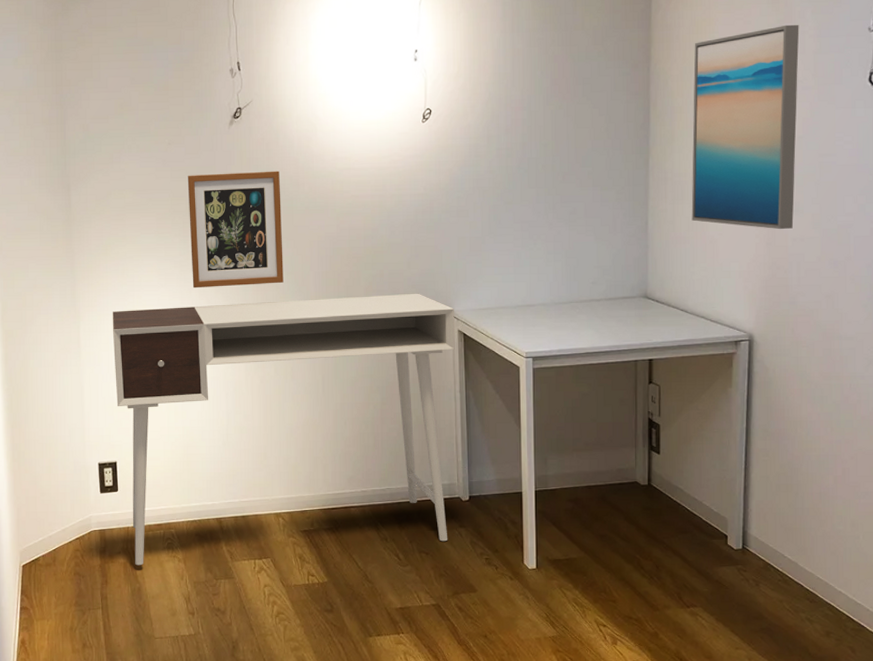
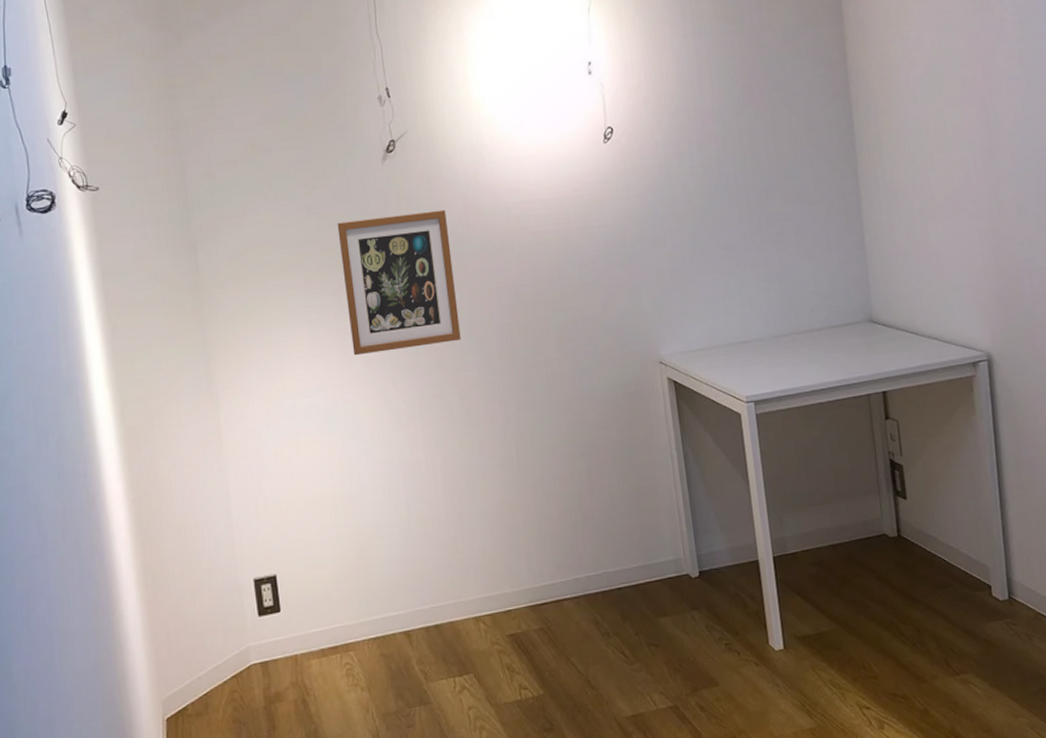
desk: present [112,293,455,566] -> none [257,338,680,702]
wall art: present [691,24,799,230] -> none [891,11,1019,235]

